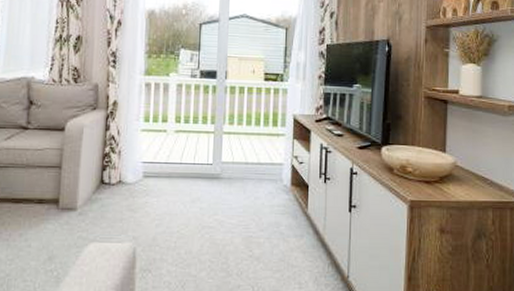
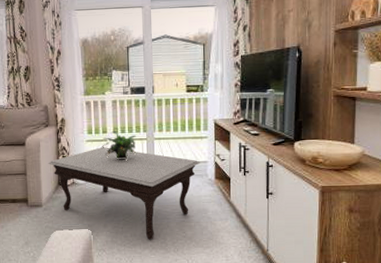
coffee table: none [90,139,275,259] -> present [48,147,200,240]
potted plant: none [158,119,202,159] -> present [101,130,136,162]

